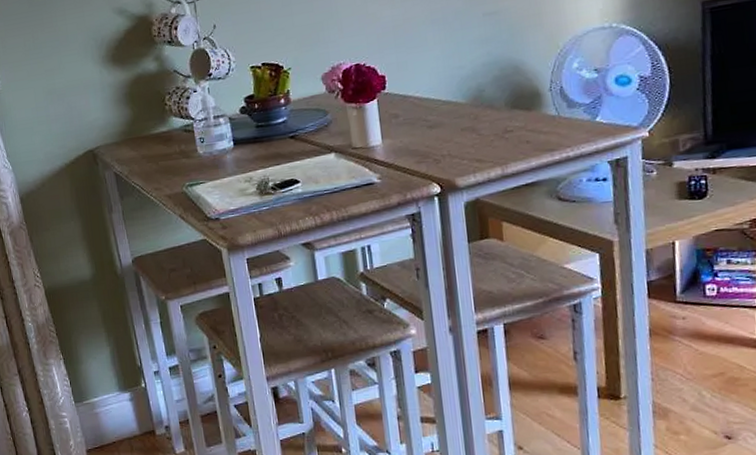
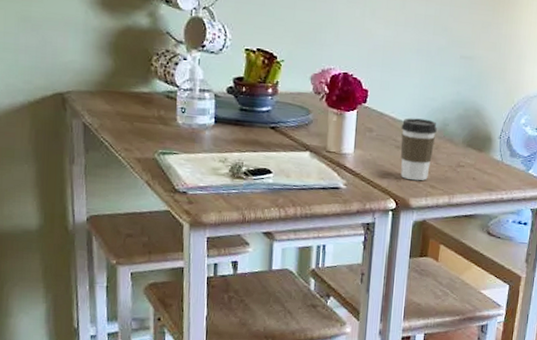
coffee cup: none [429,89,473,159] -> present [400,118,438,181]

